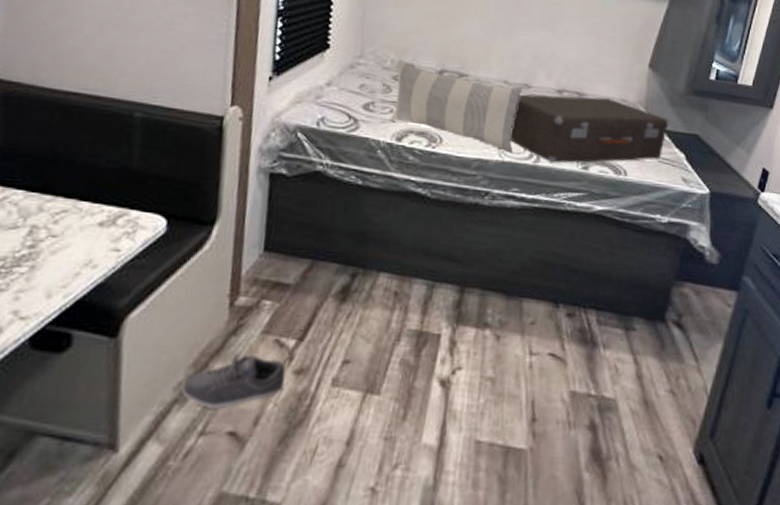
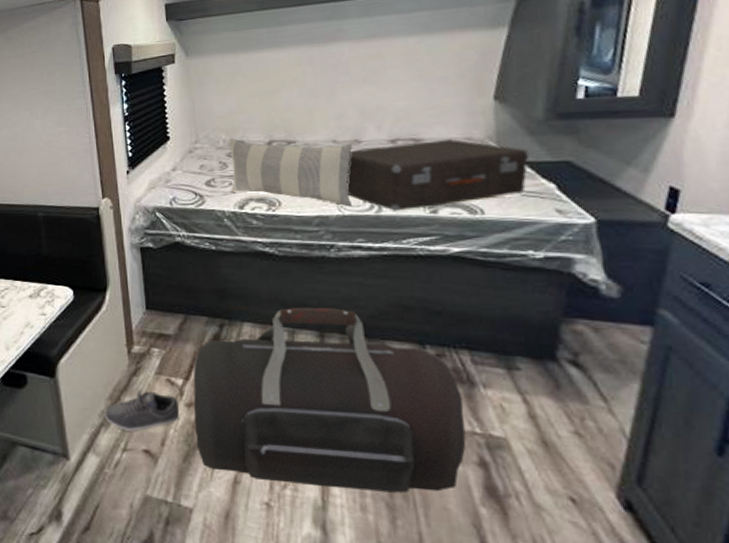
duffel bag: none [299,257,585,464] -> present [193,307,466,493]

